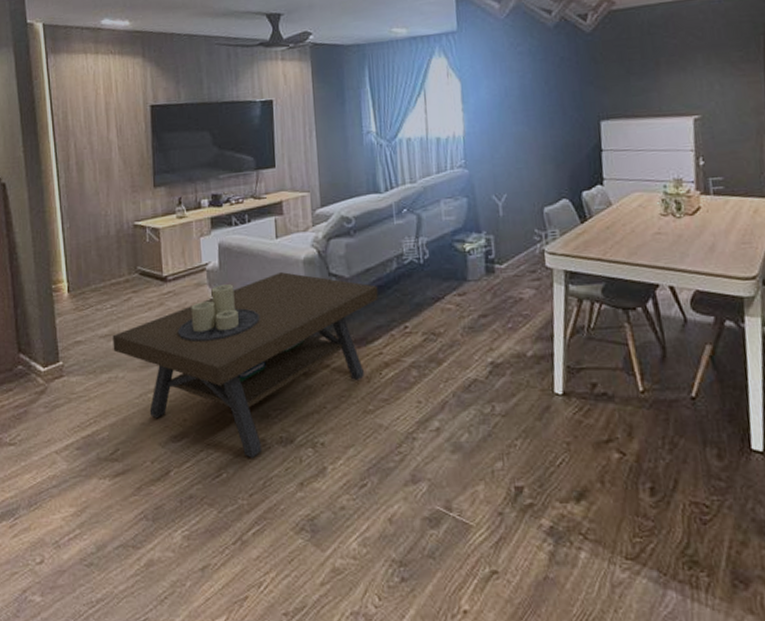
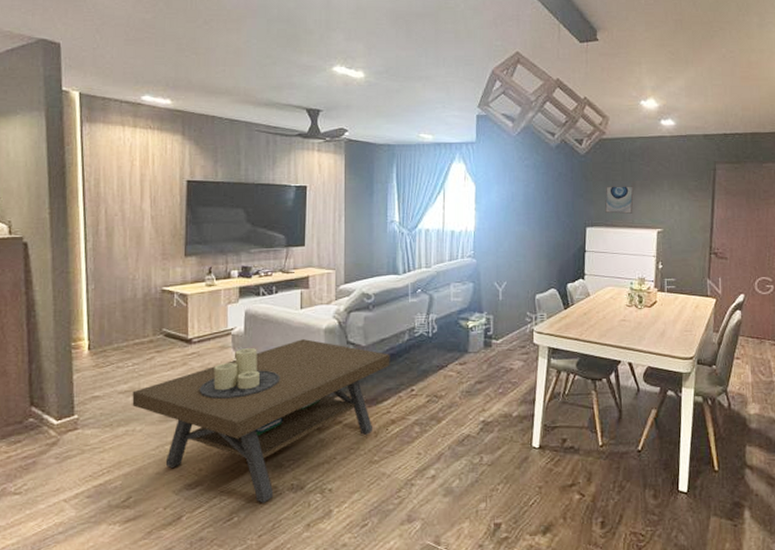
wall art: none [621,64,660,102] -> present [604,186,634,214]

